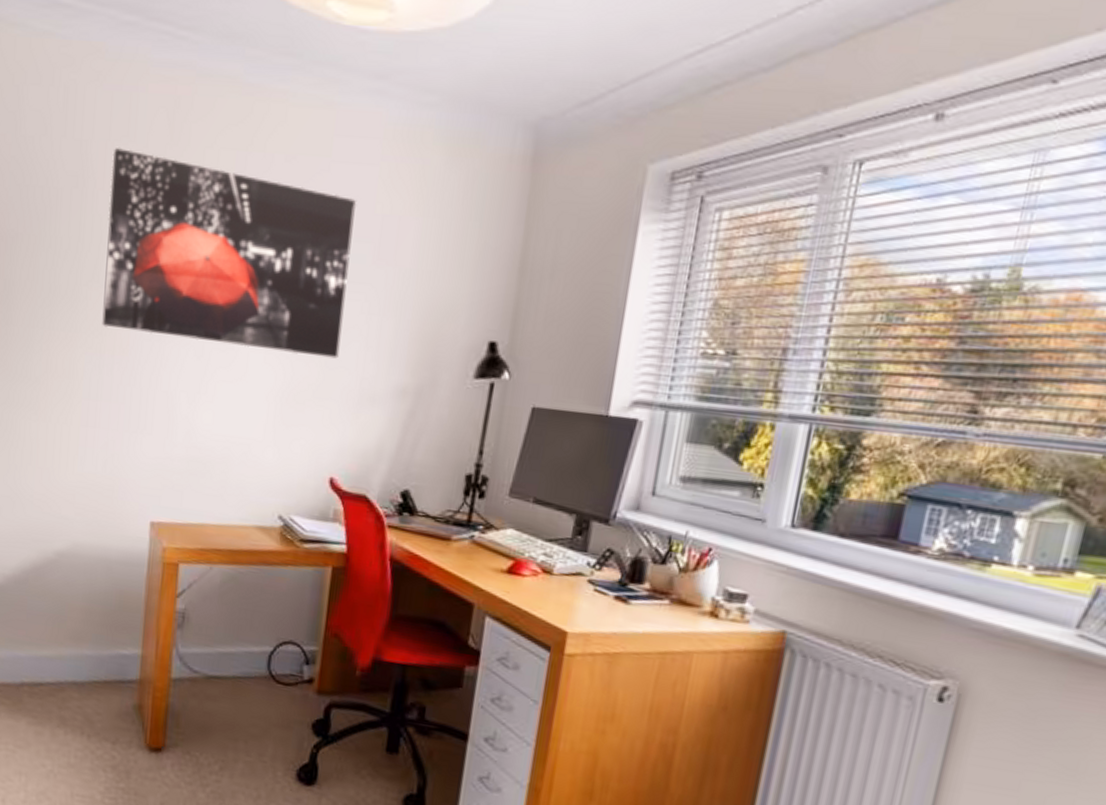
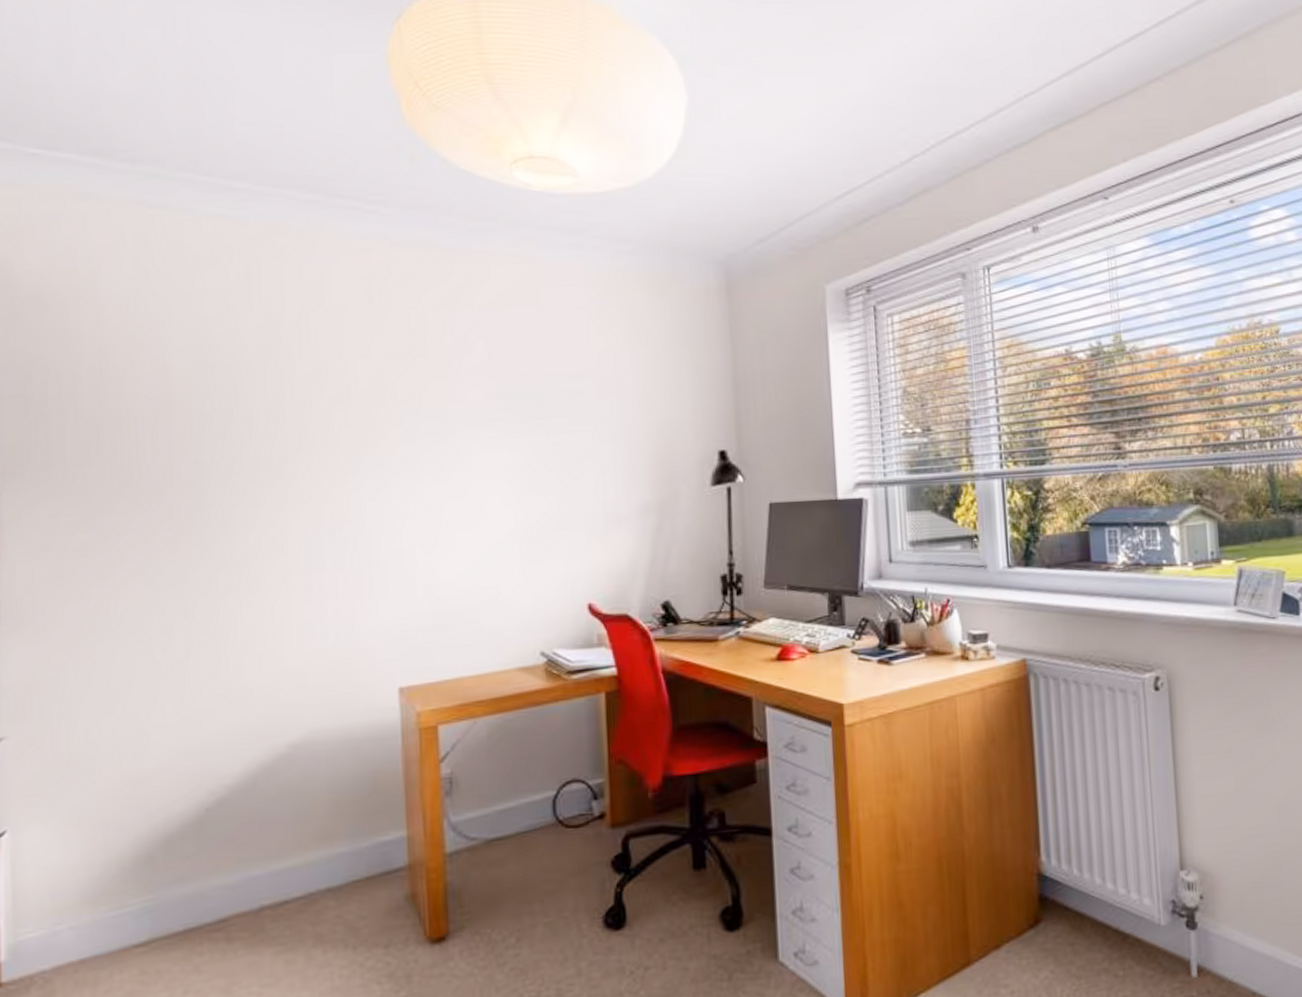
wall art: present [102,148,357,359] -> none [308,318,577,495]

